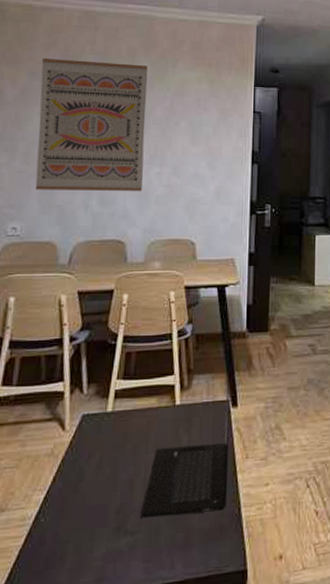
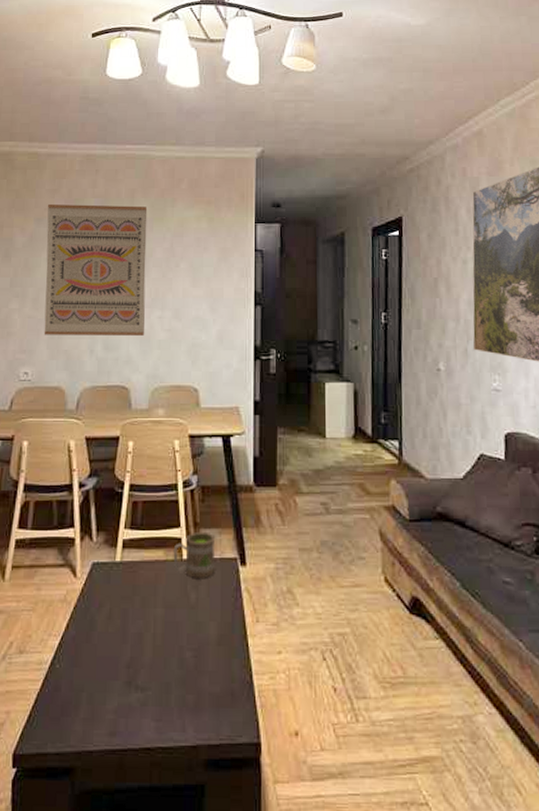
laptop: present [141,380,230,517] -> none [151,536,239,676]
mug: none [166,377,208,422] -> present [173,531,214,578]

